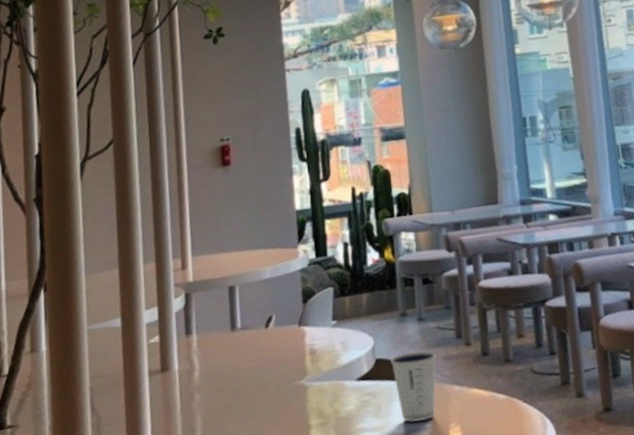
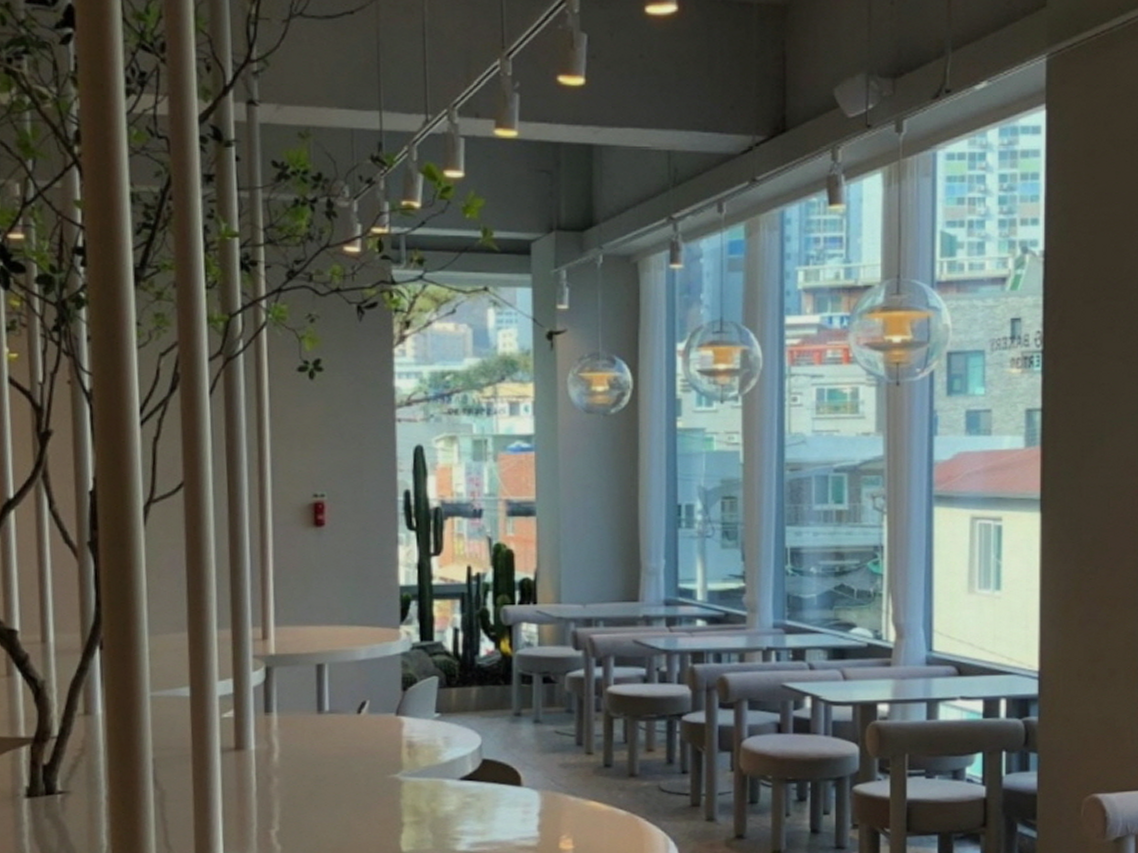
dixie cup: present [390,351,437,422] -> none [499,756,552,830]

